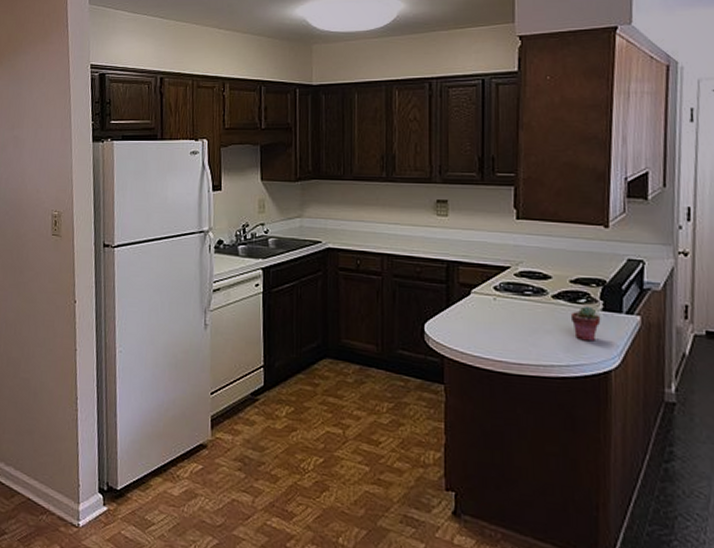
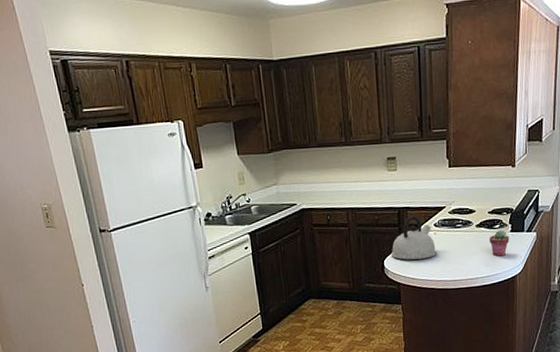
kettle: none [434,272,497,330] -> present [391,215,437,260]

